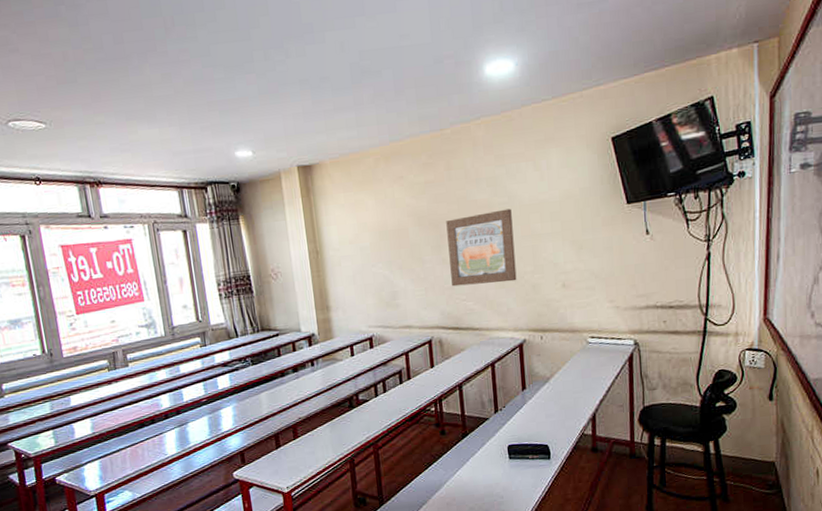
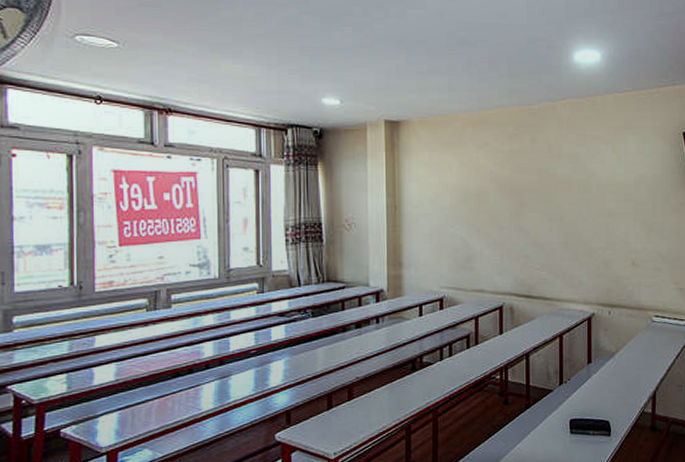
wall art: present [446,208,517,287] -> none [527,186,590,256]

